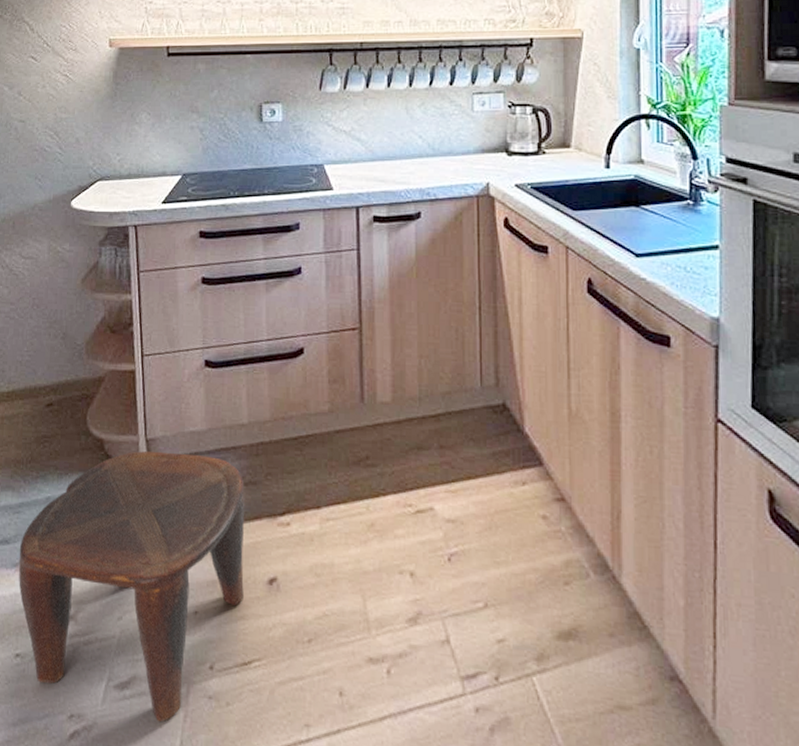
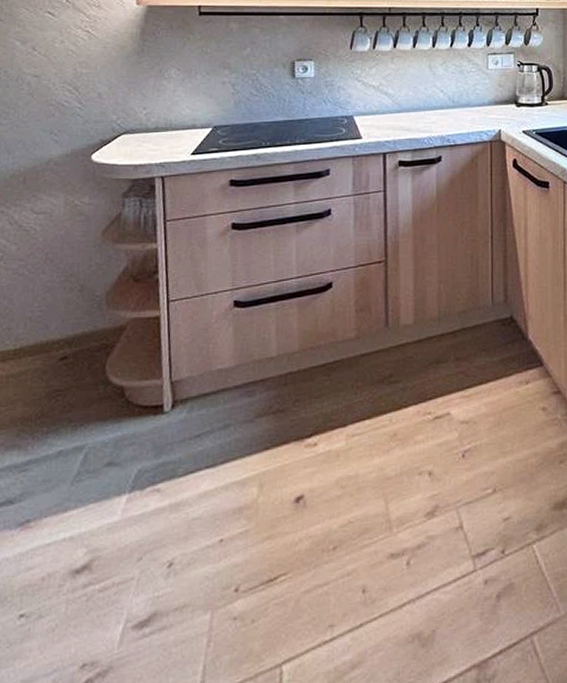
stool: present [18,451,245,722] -> none [24,391,273,651]

